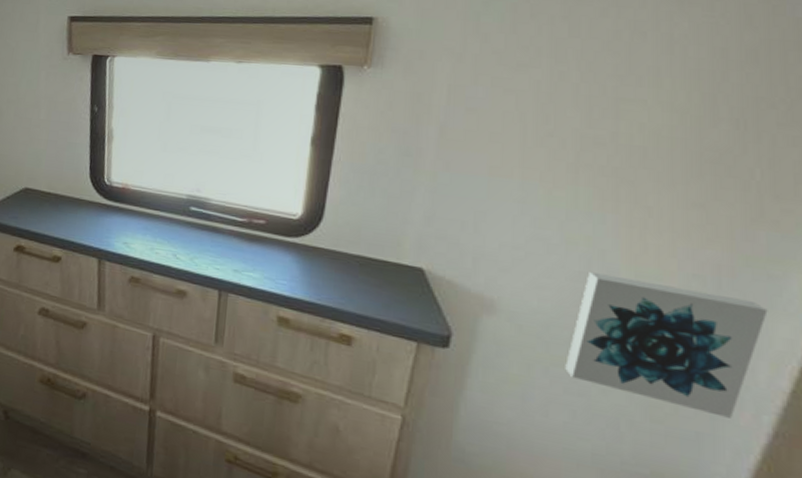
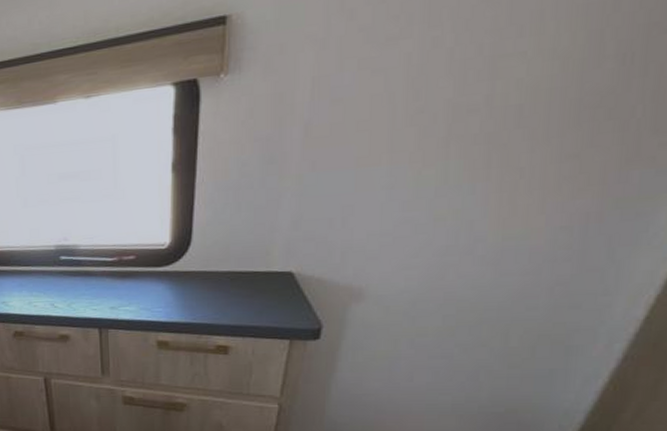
wall art: present [565,272,768,419] -> none [430,241,632,352]

